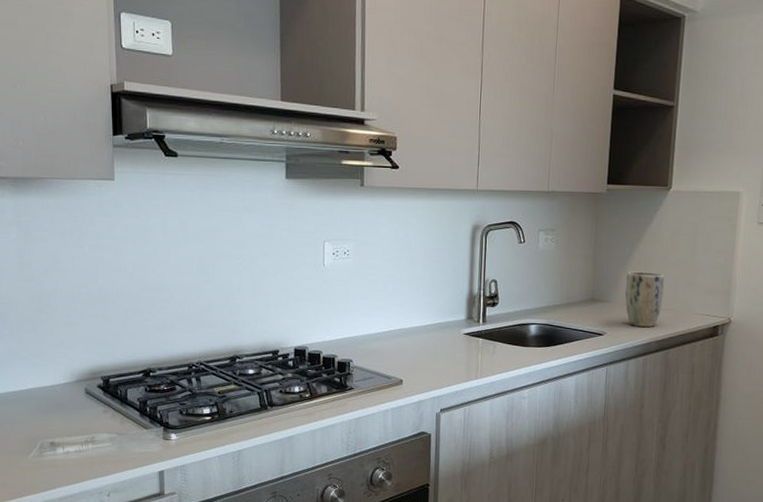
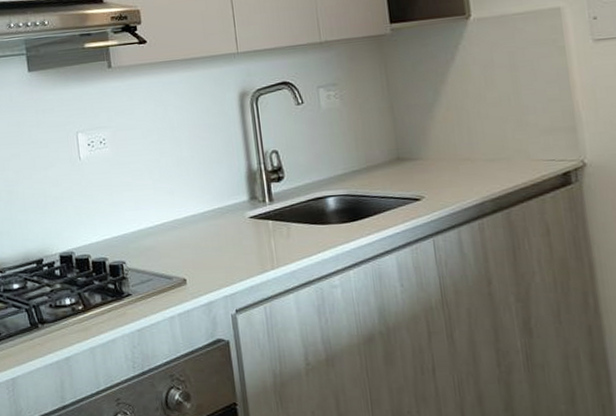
plant pot: present [625,271,665,327] -> none [436,116,489,185]

